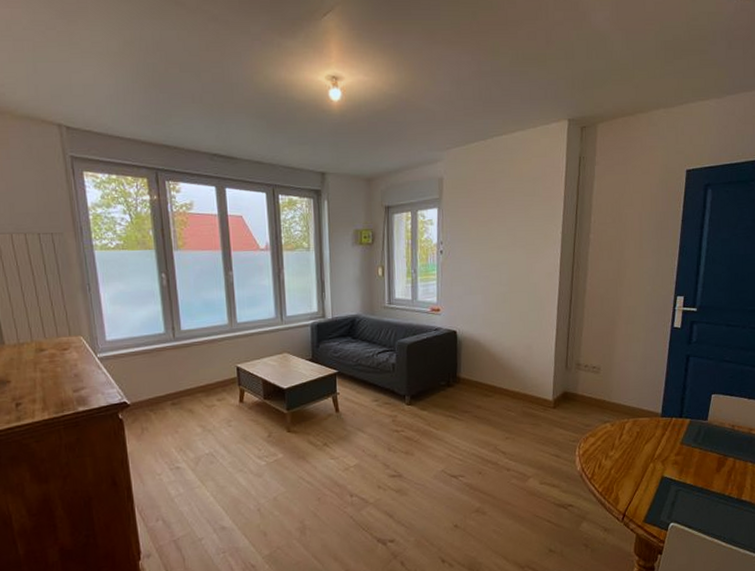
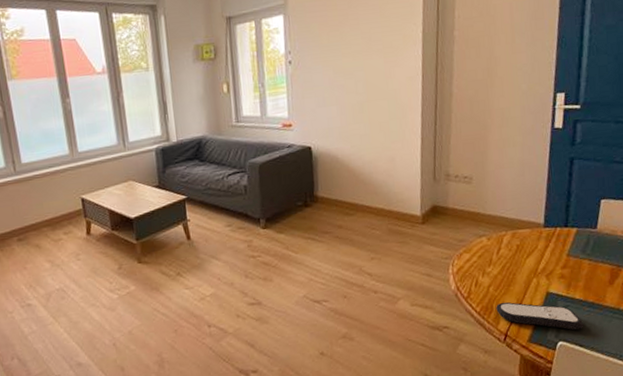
remote control: none [616,484,693,513] -> present [496,302,584,331]

